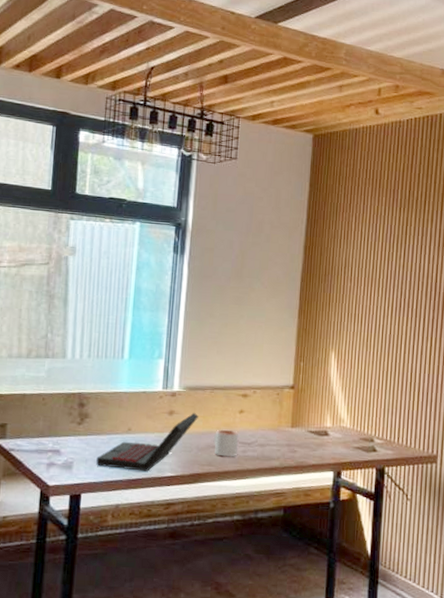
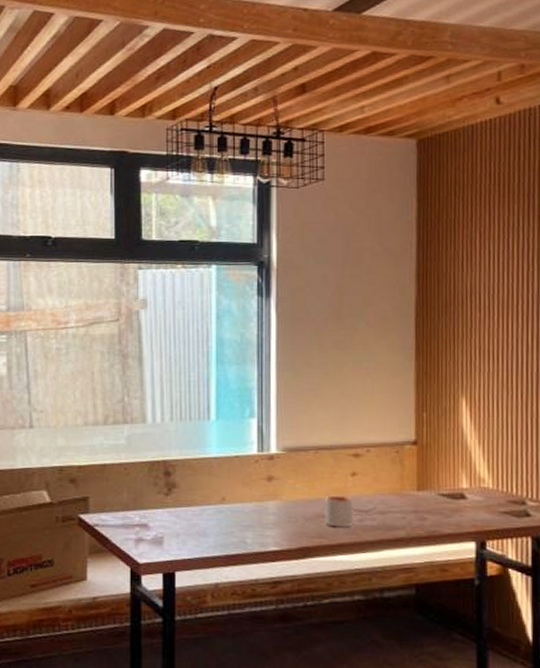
laptop: present [96,412,199,472] -> none [189,477,304,546]

